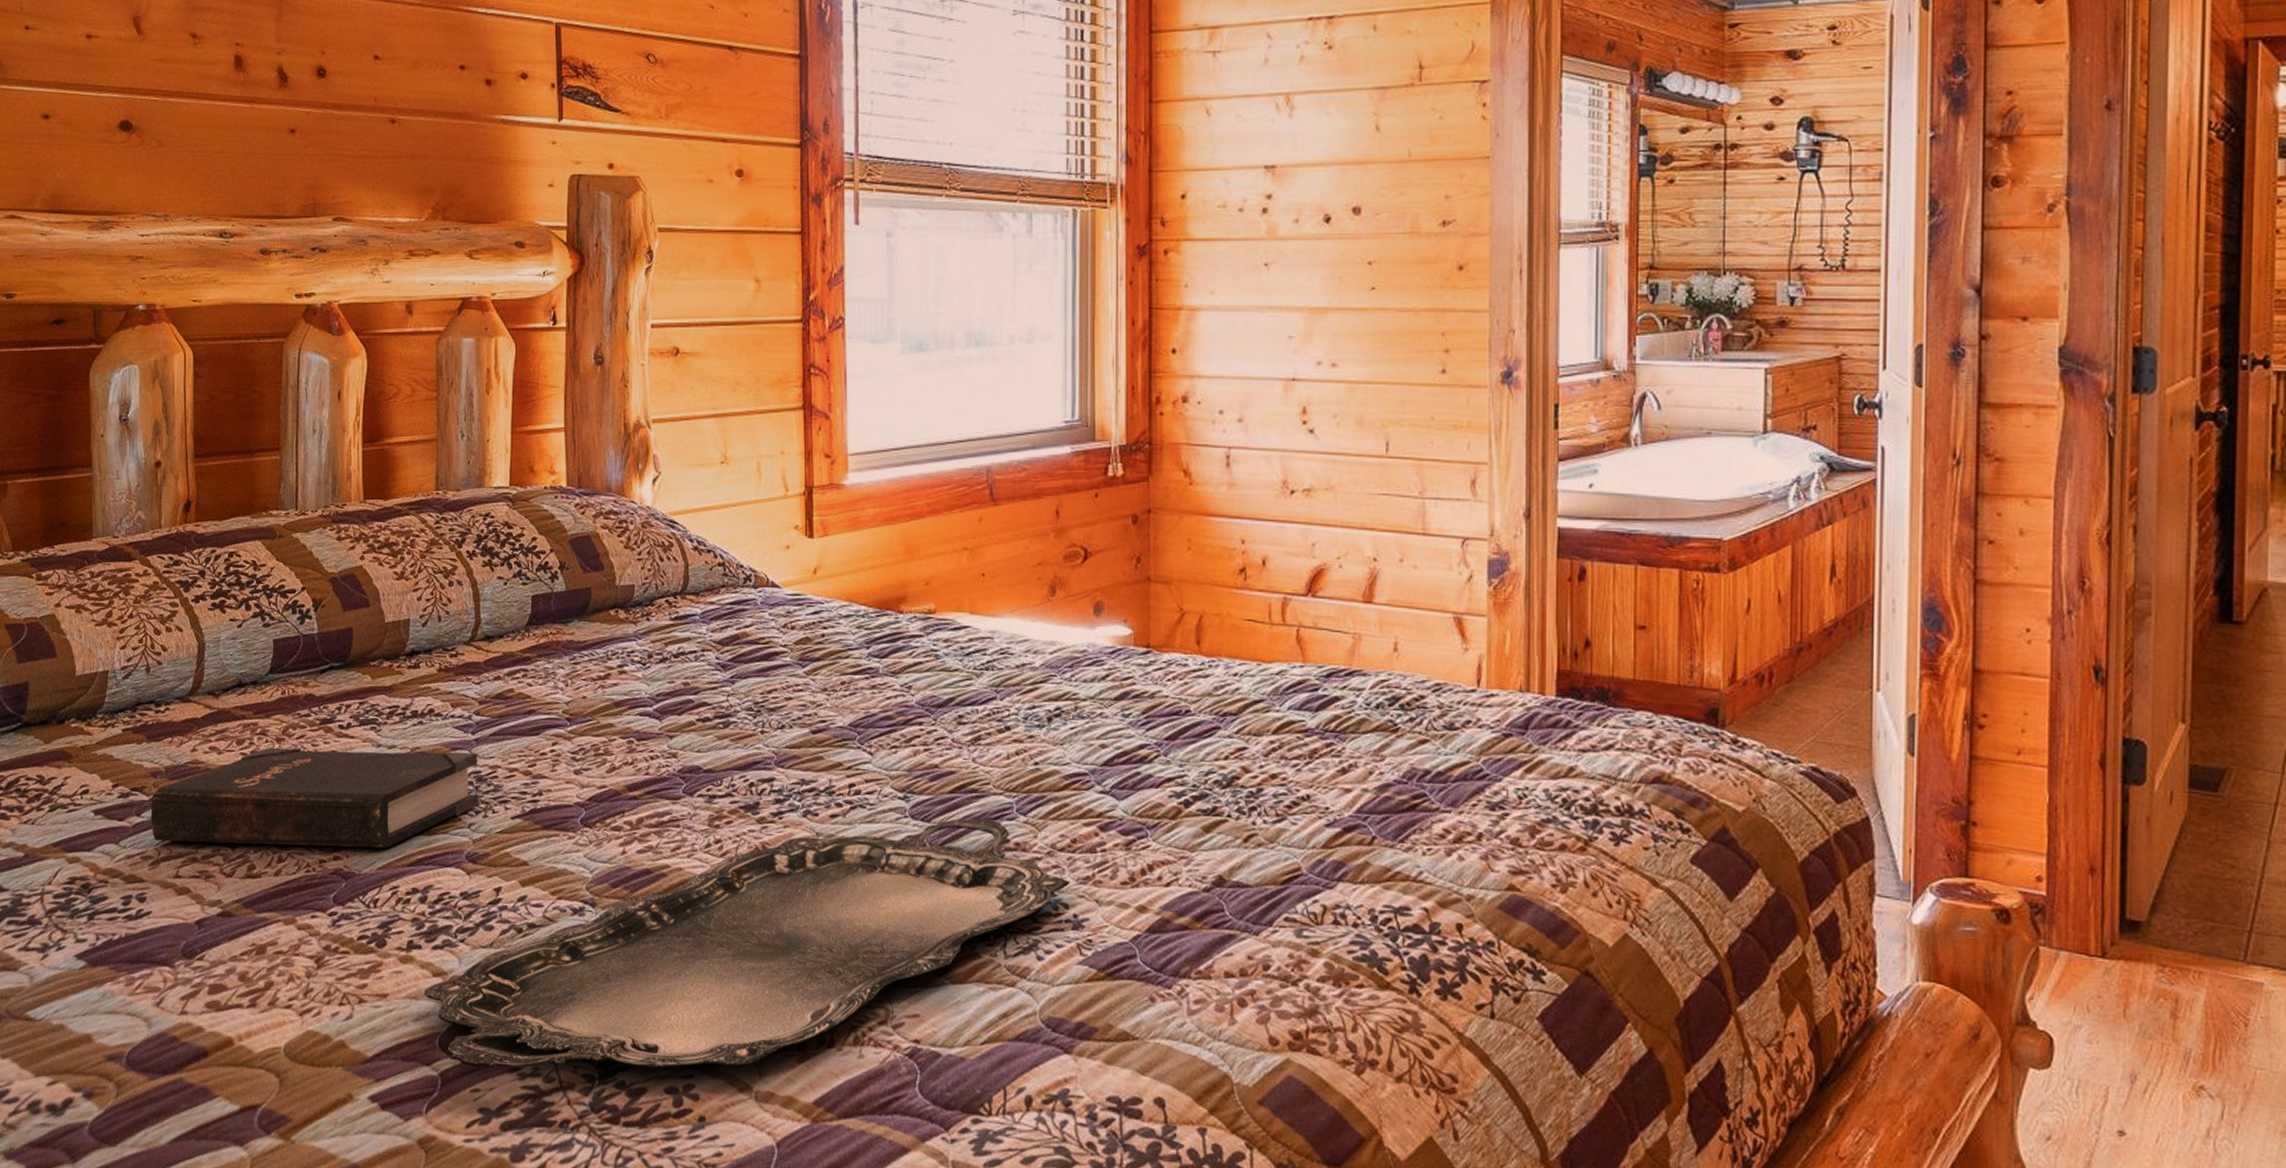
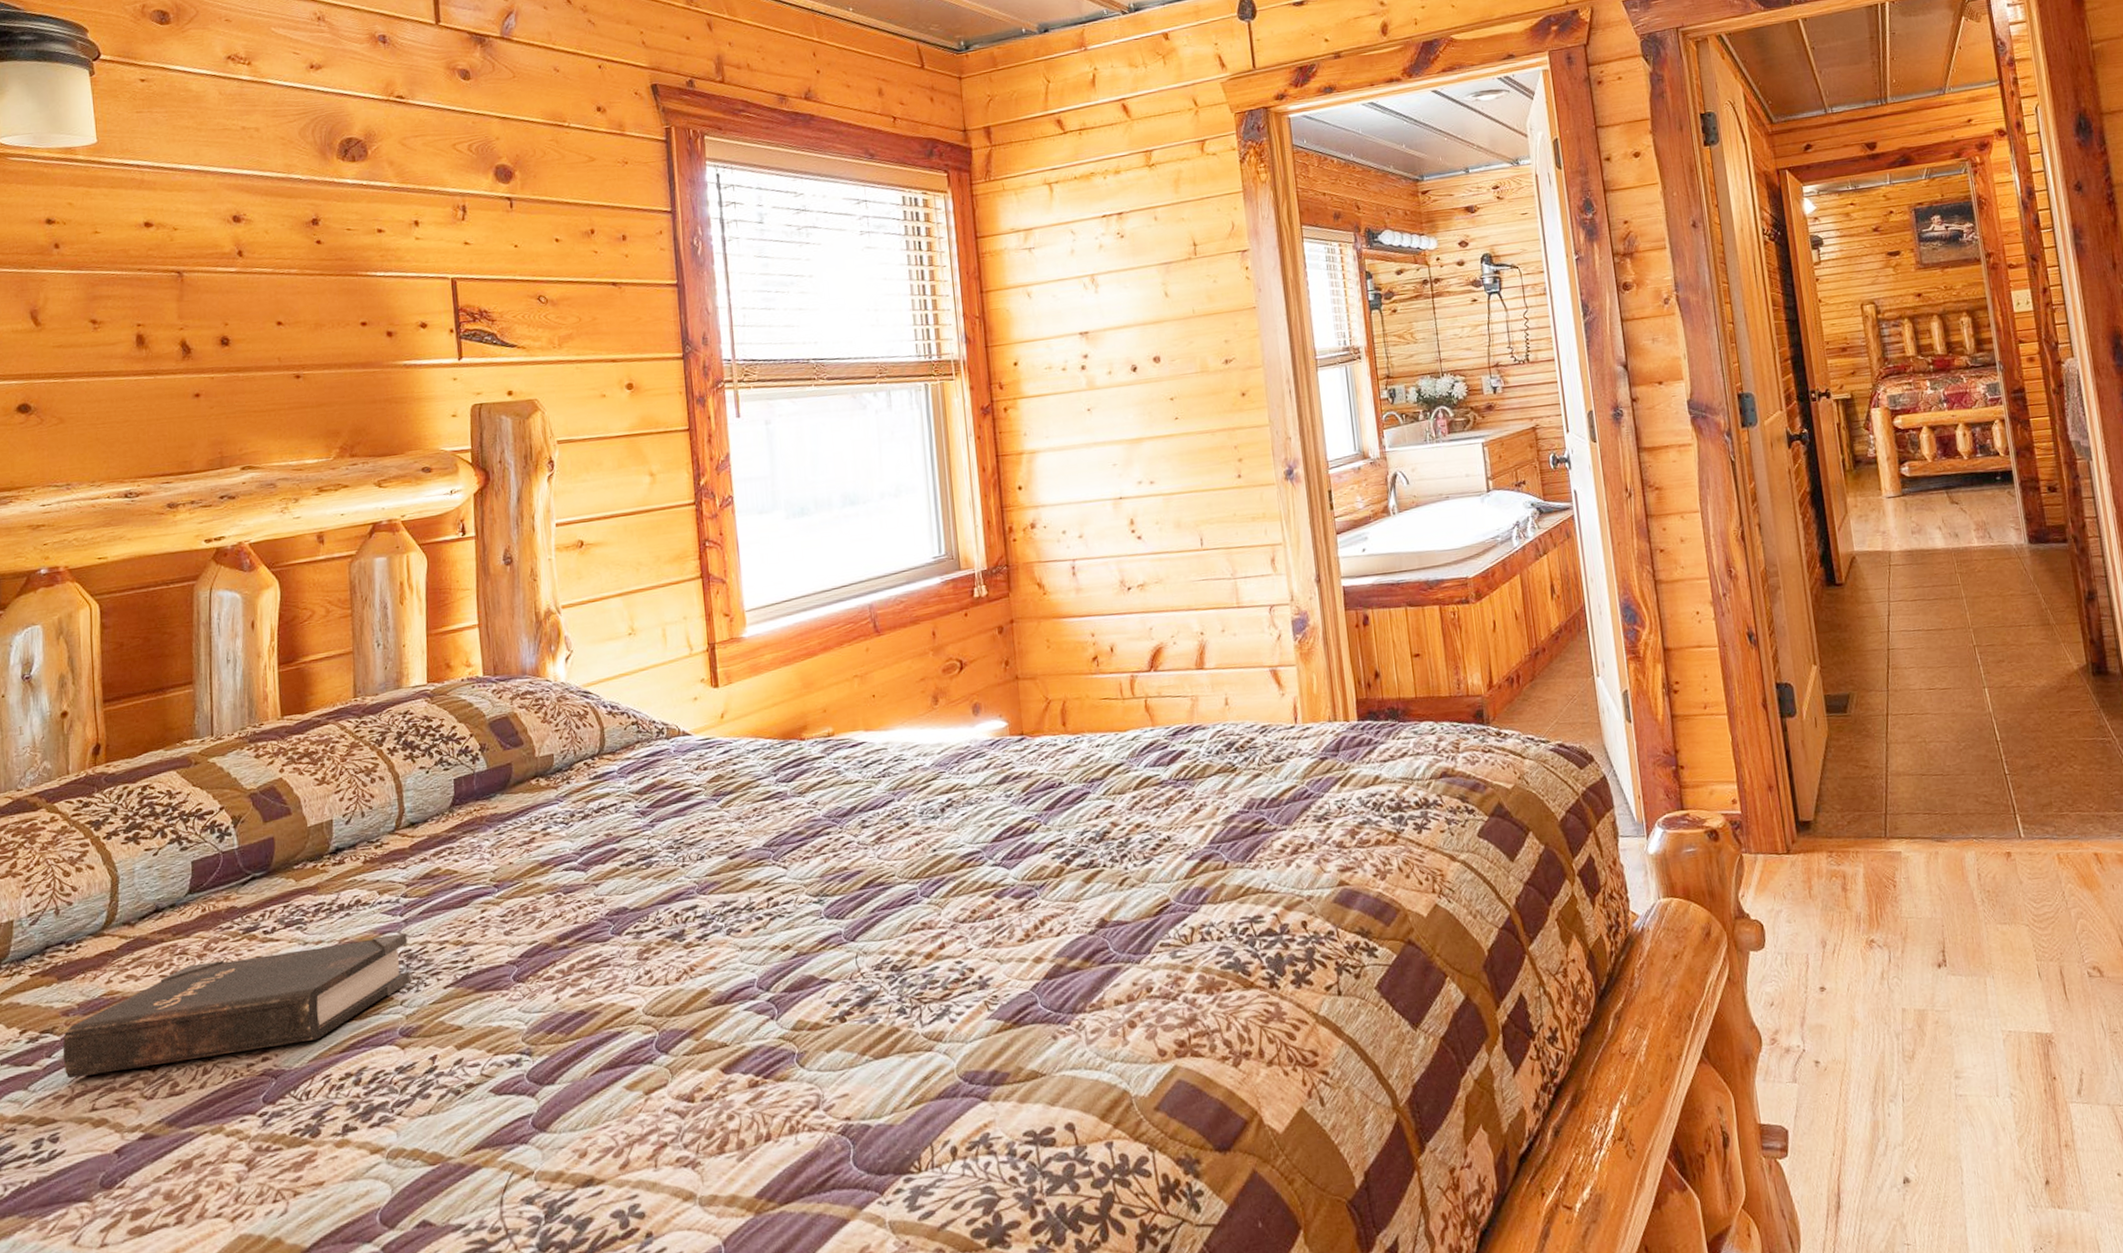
serving tray: present [424,817,1069,1069] -> none [362,905,973,1235]

